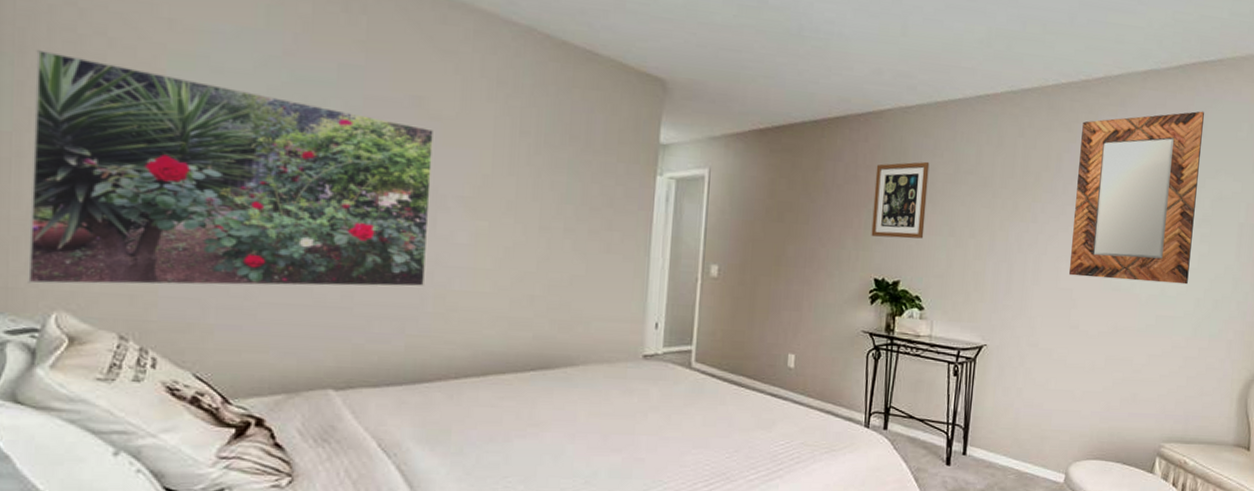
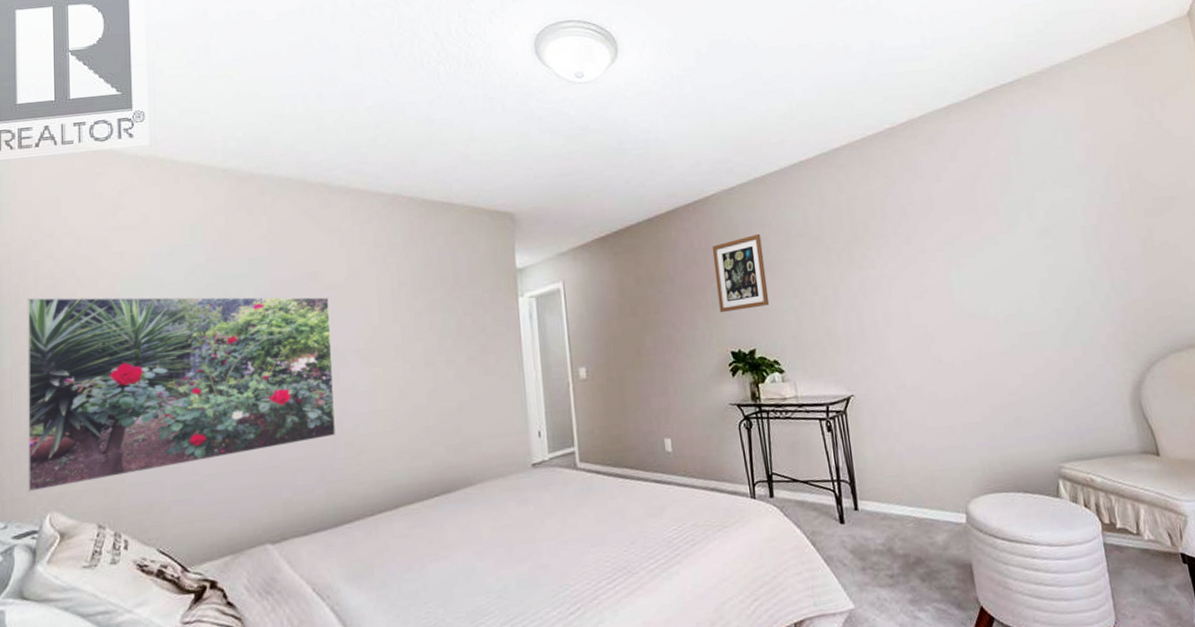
home mirror: present [1069,111,1204,285] -> none [897,130,1043,312]

